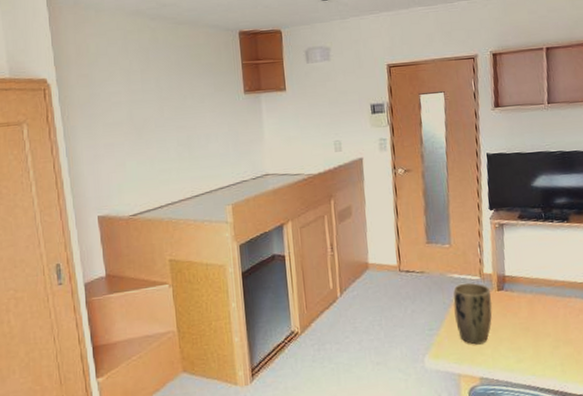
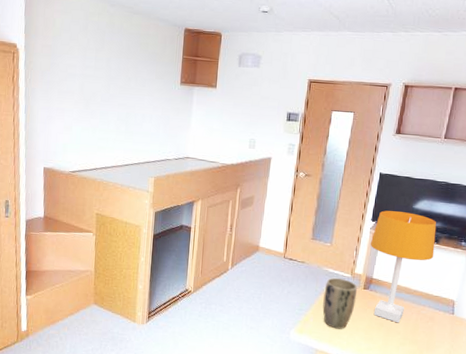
desk lamp: none [493,192,567,324] -> present [370,210,437,323]

